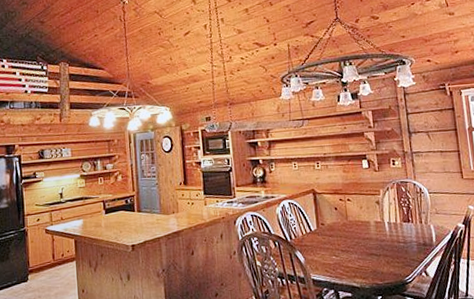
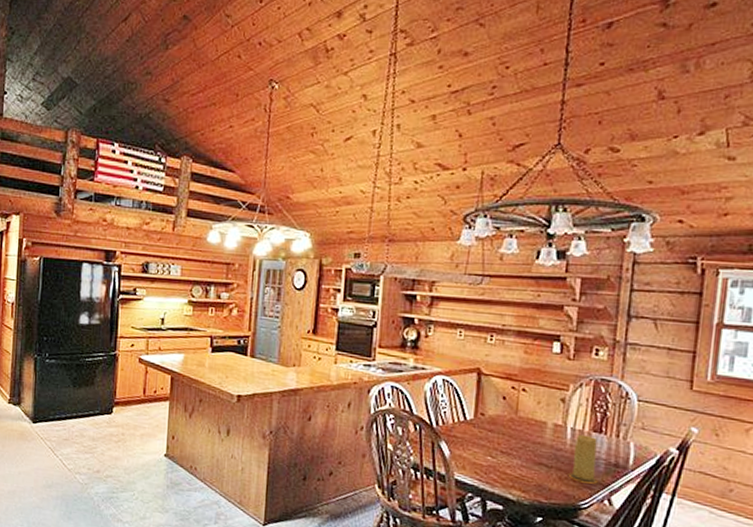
candle: none [392,225,415,263] -> present [568,434,598,484]

